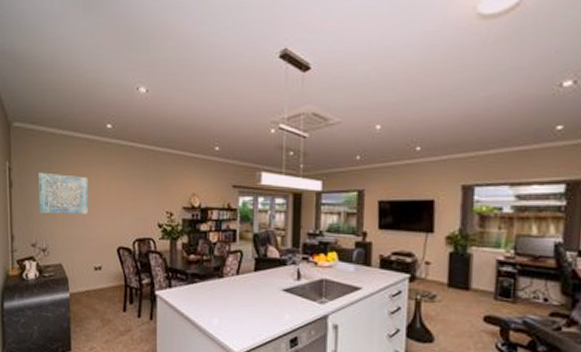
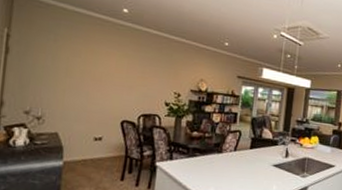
wall art: present [39,172,89,215] -> none [38,43,98,88]

